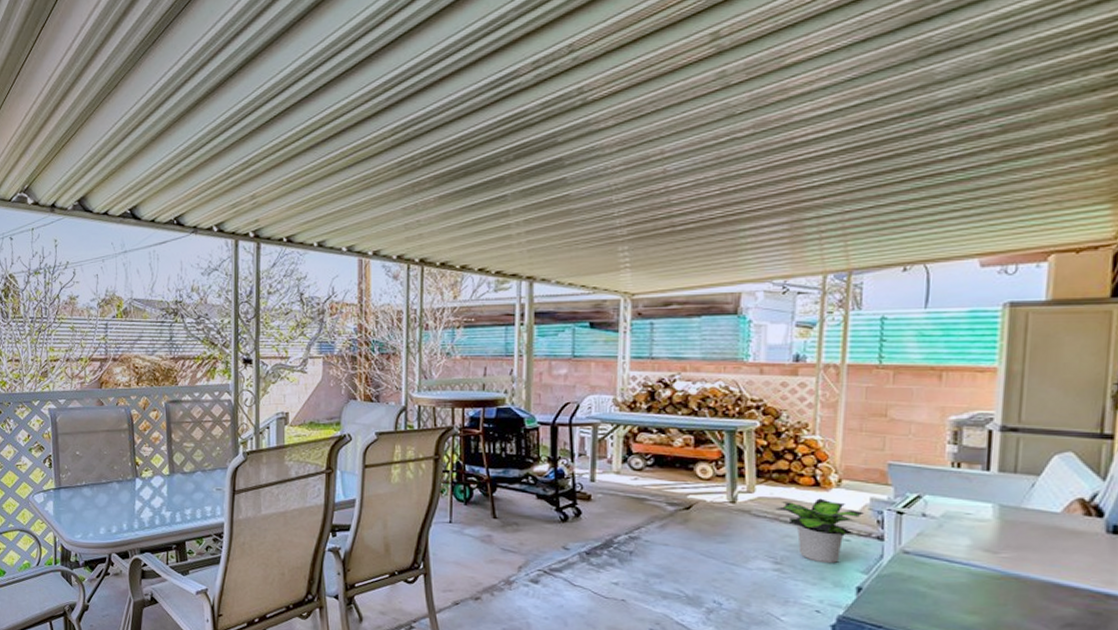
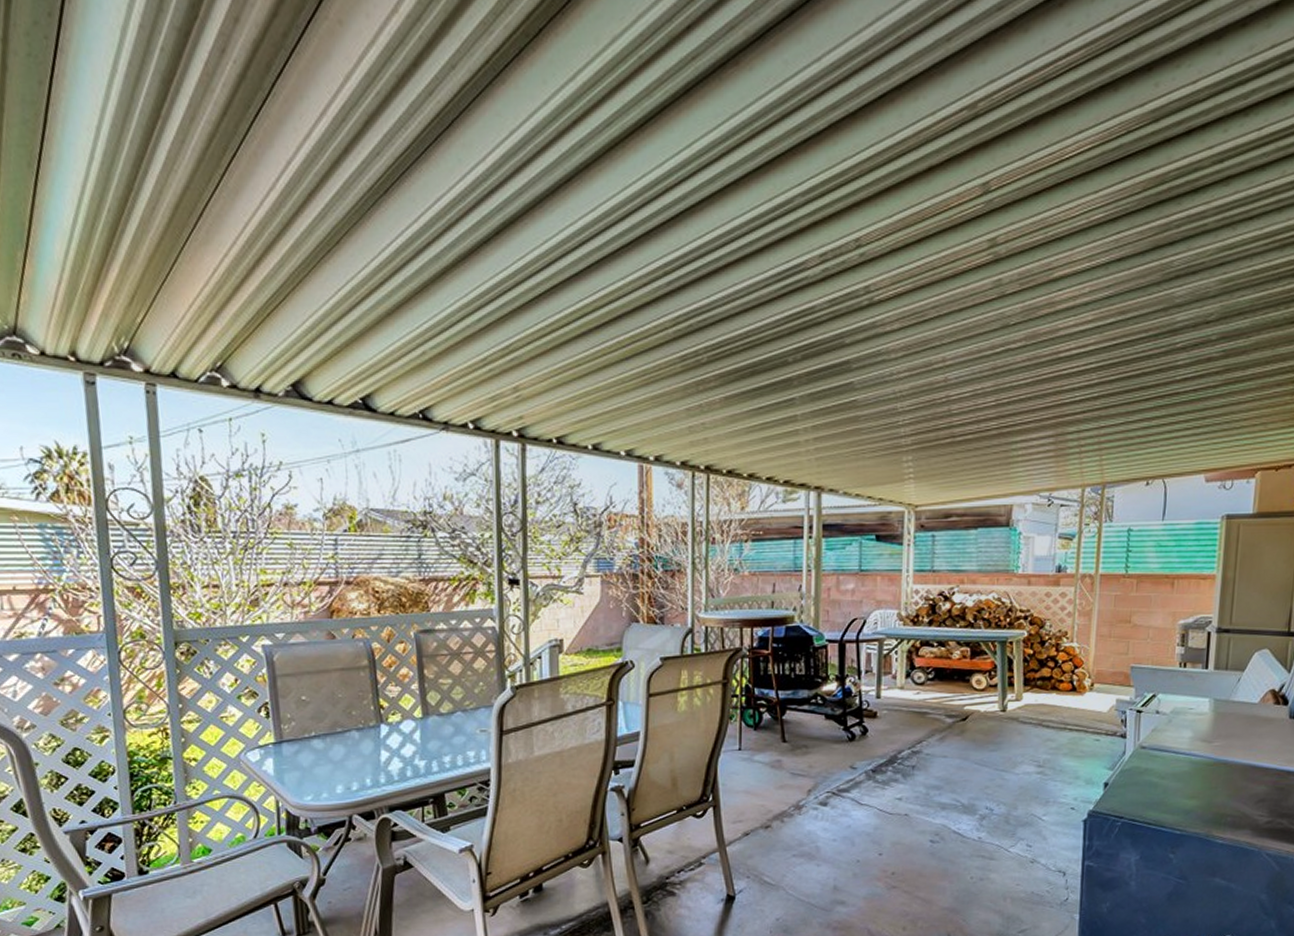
potted plant: present [775,498,865,564] -> none [1039,702,1112,763]

